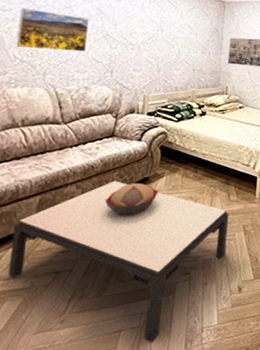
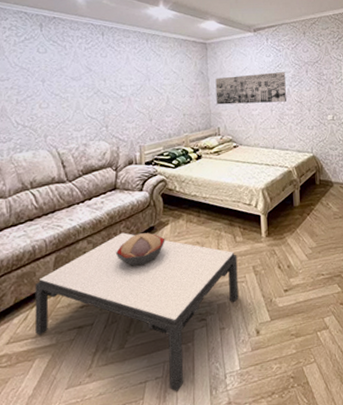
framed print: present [16,7,90,52] -> none [17,75,81,114]

